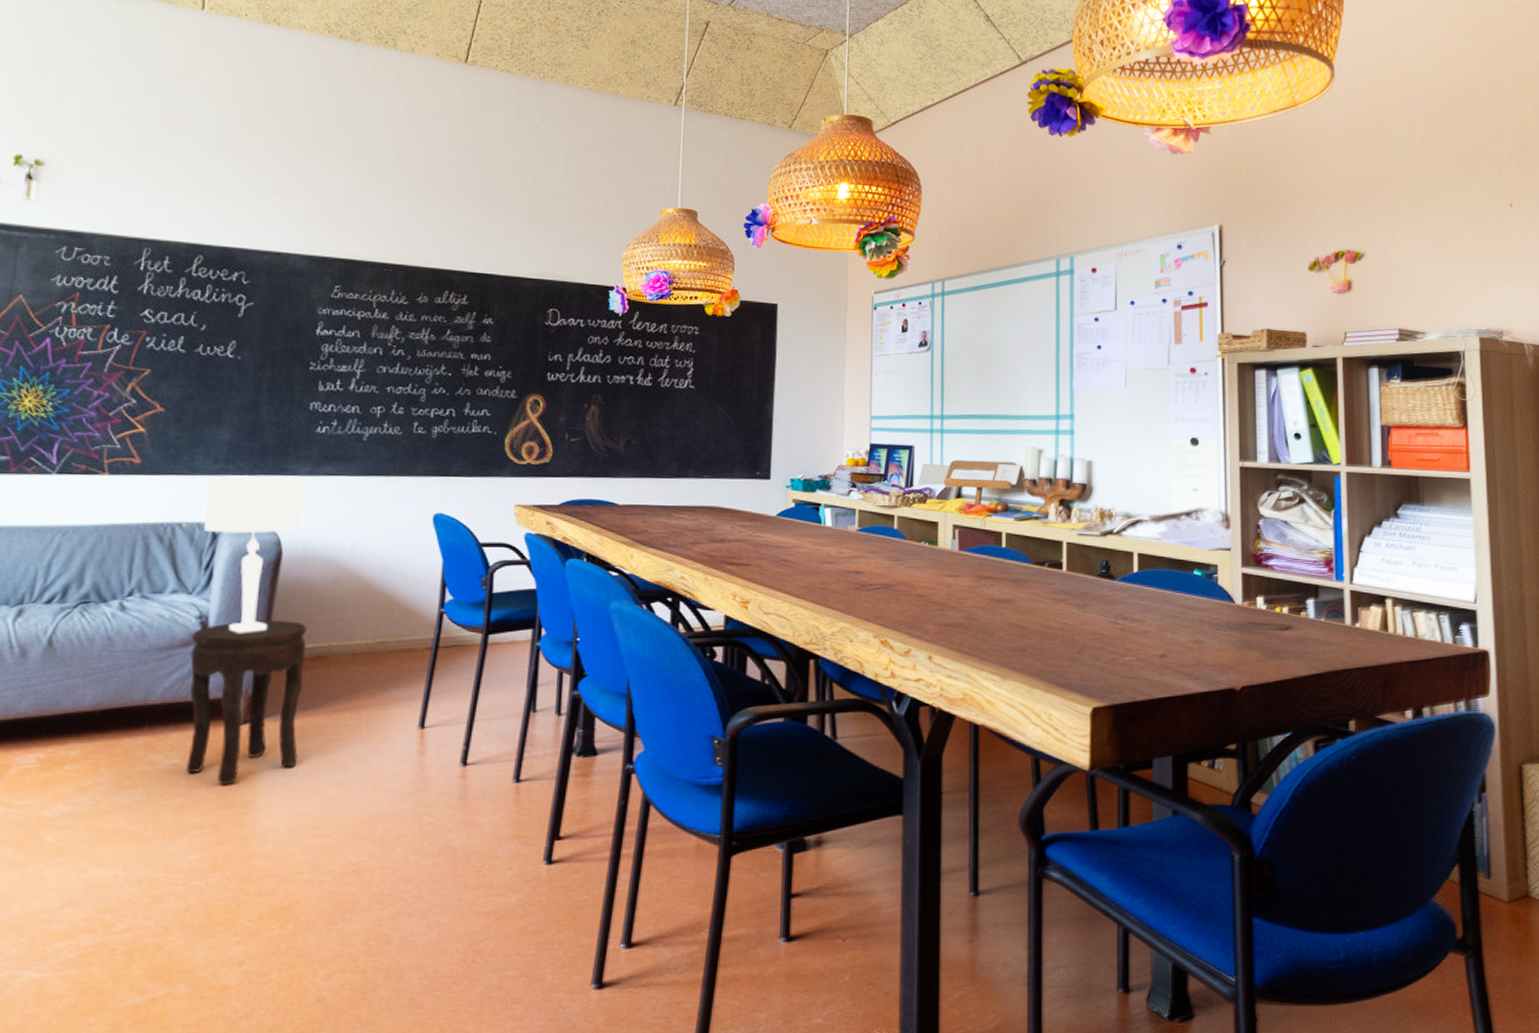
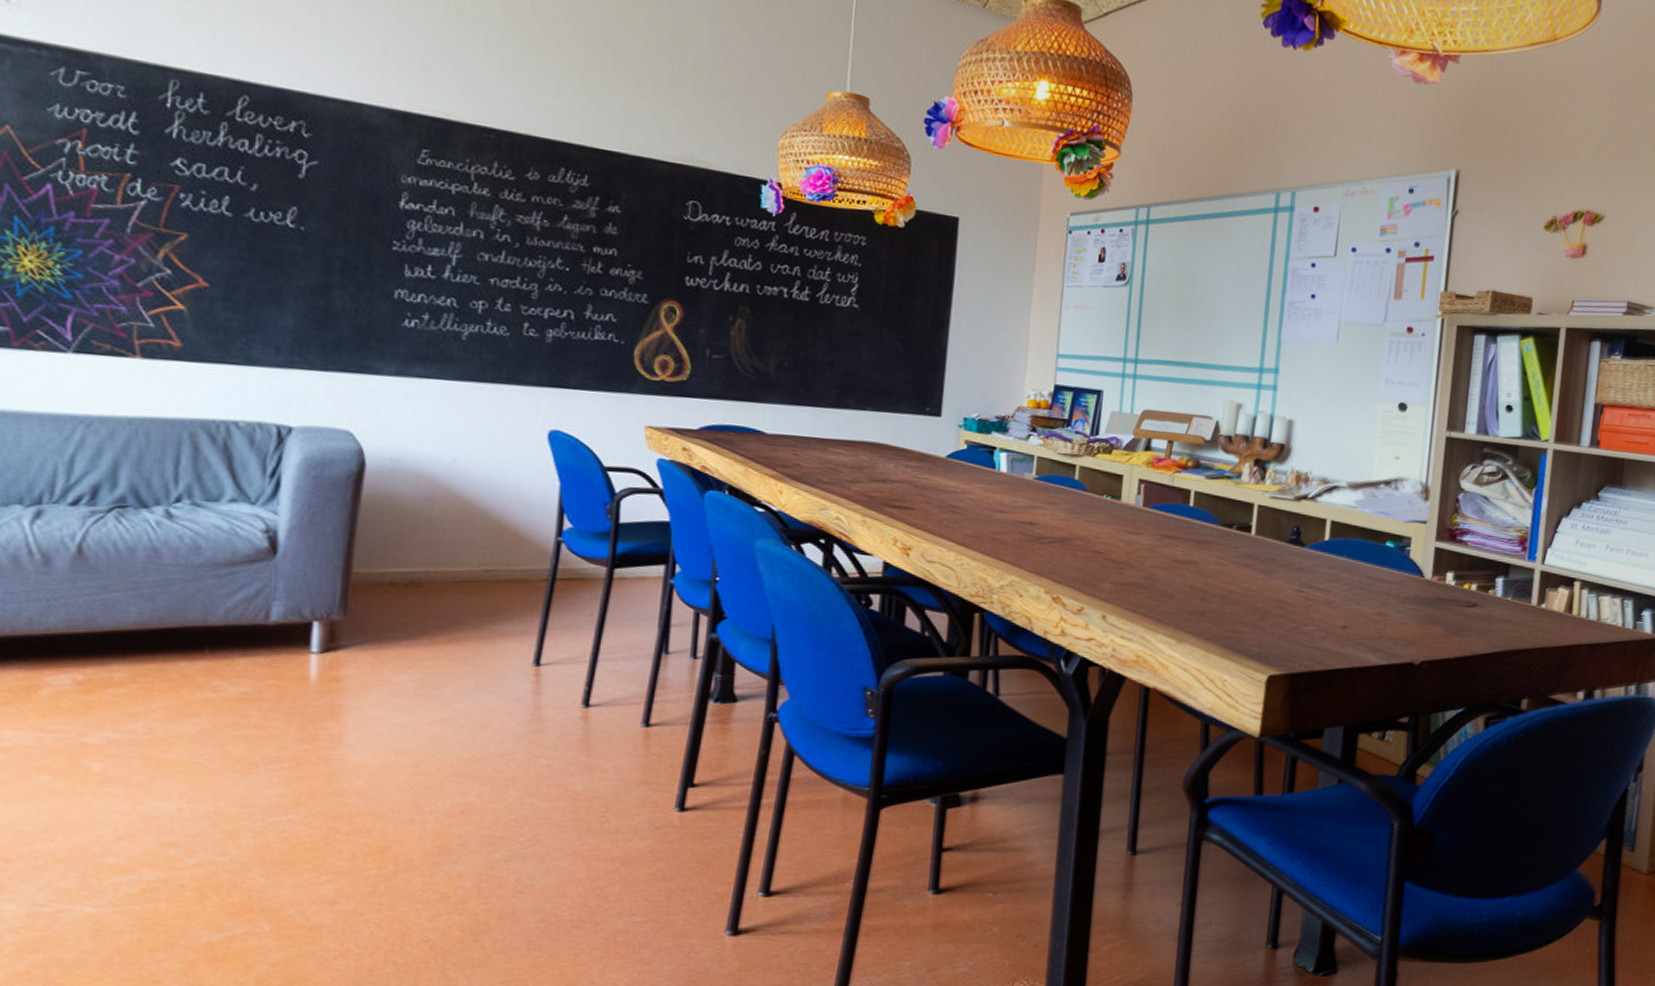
side table: present [186,620,307,786] -> none [257,538,399,718]
table lamp: present [204,474,305,633] -> none [266,368,391,552]

